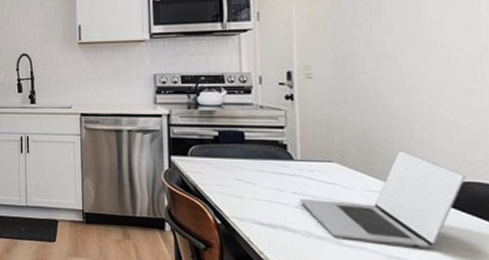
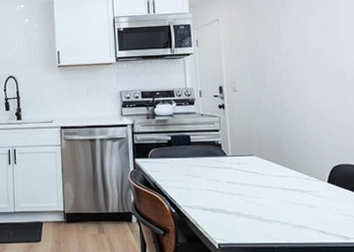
laptop: present [301,151,467,249] -> none [232,144,341,218]

